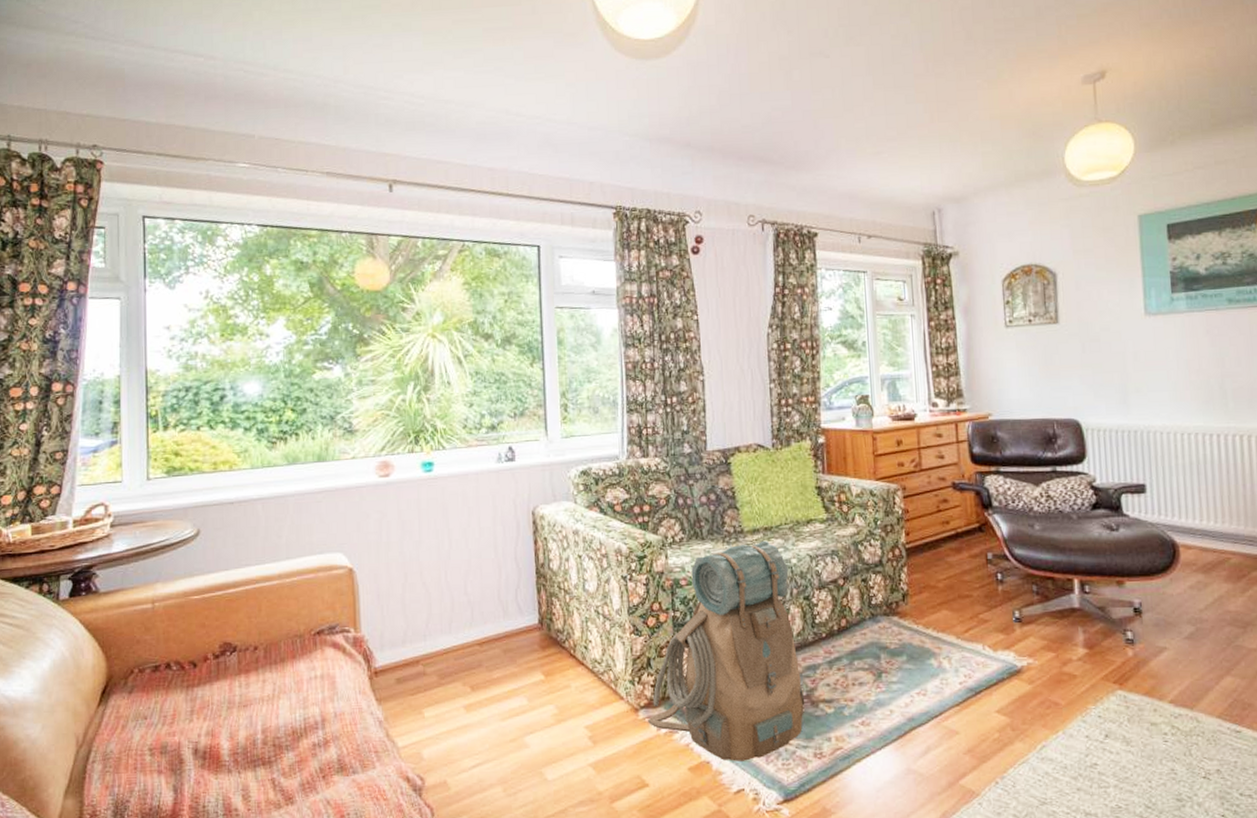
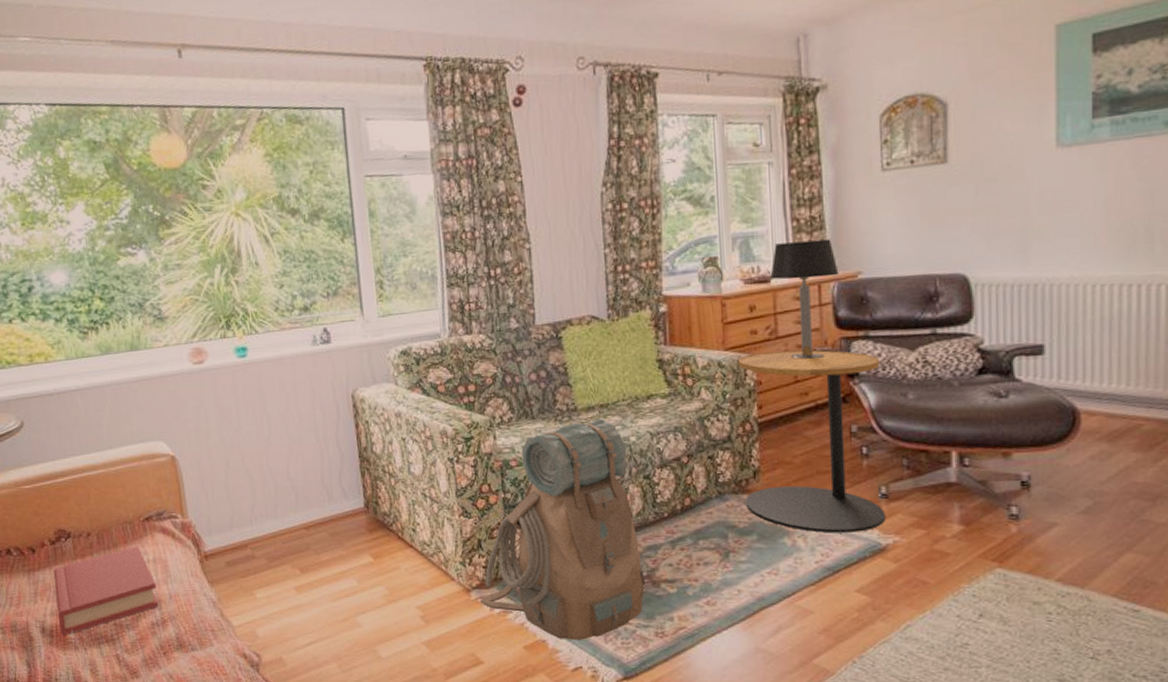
hardback book: none [213,661,322,758] -> present [53,546,159,636]
side table: none [887,482,1020,655] -> present [738,350,886,533]
table lamp: none [914,384,973,491] -> present [770,239,839,360]

